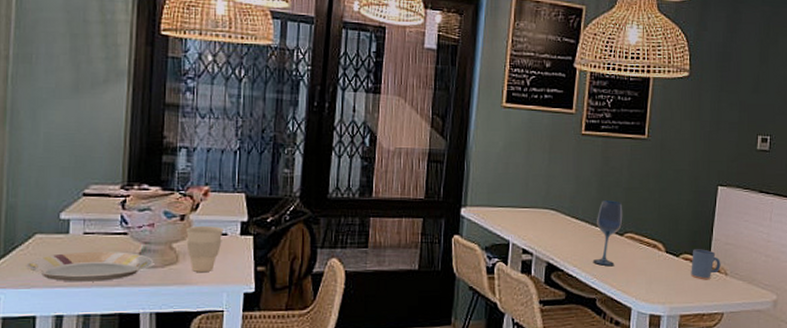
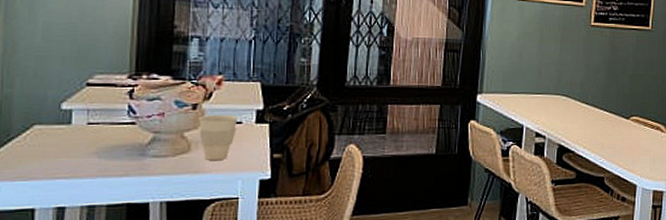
plate: present [26,251,154,282] -> none [23,141,165,173]
wineglass: present [592,199,623,266] -> none [601,86,629,147]

